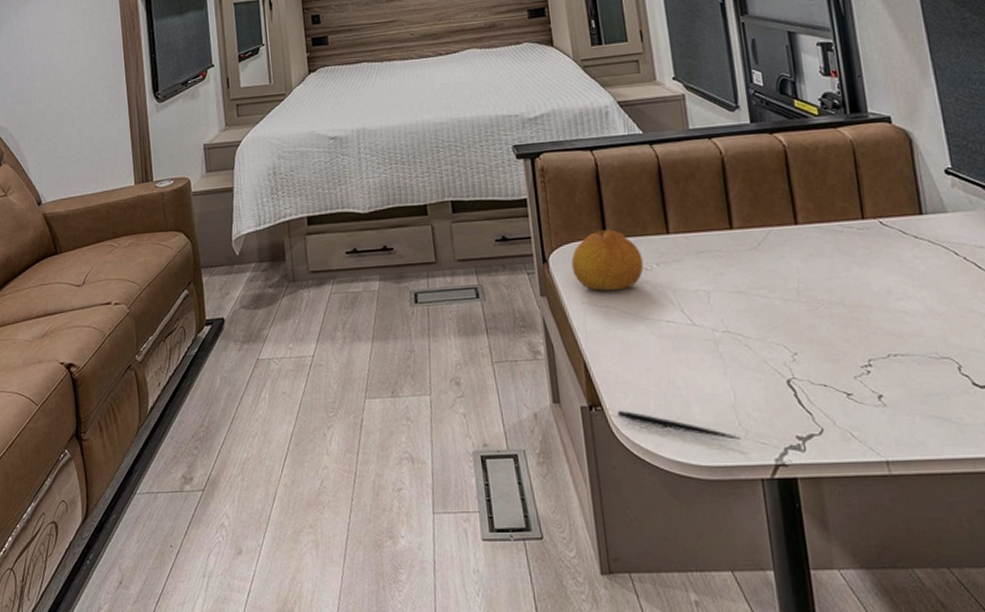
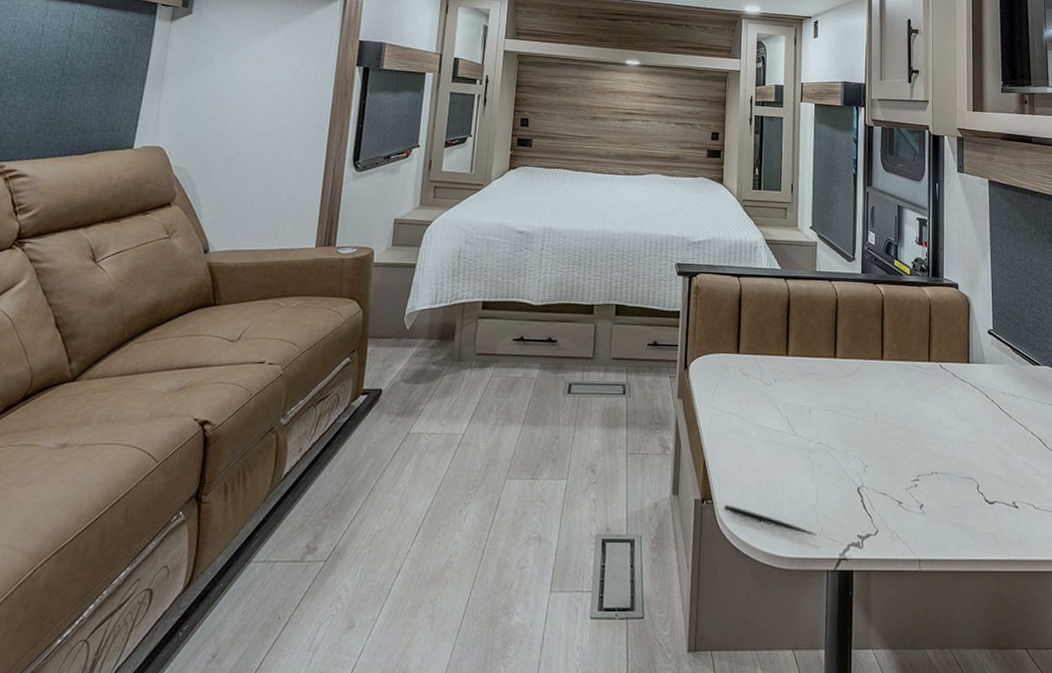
fruit: present [571,229,644,291] -> none [707,346,765,399]

